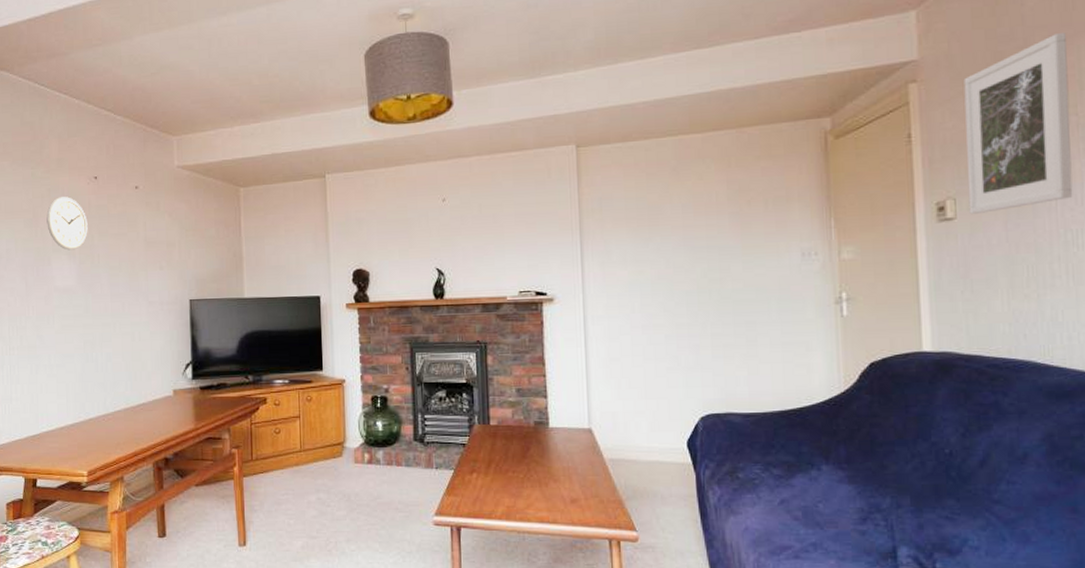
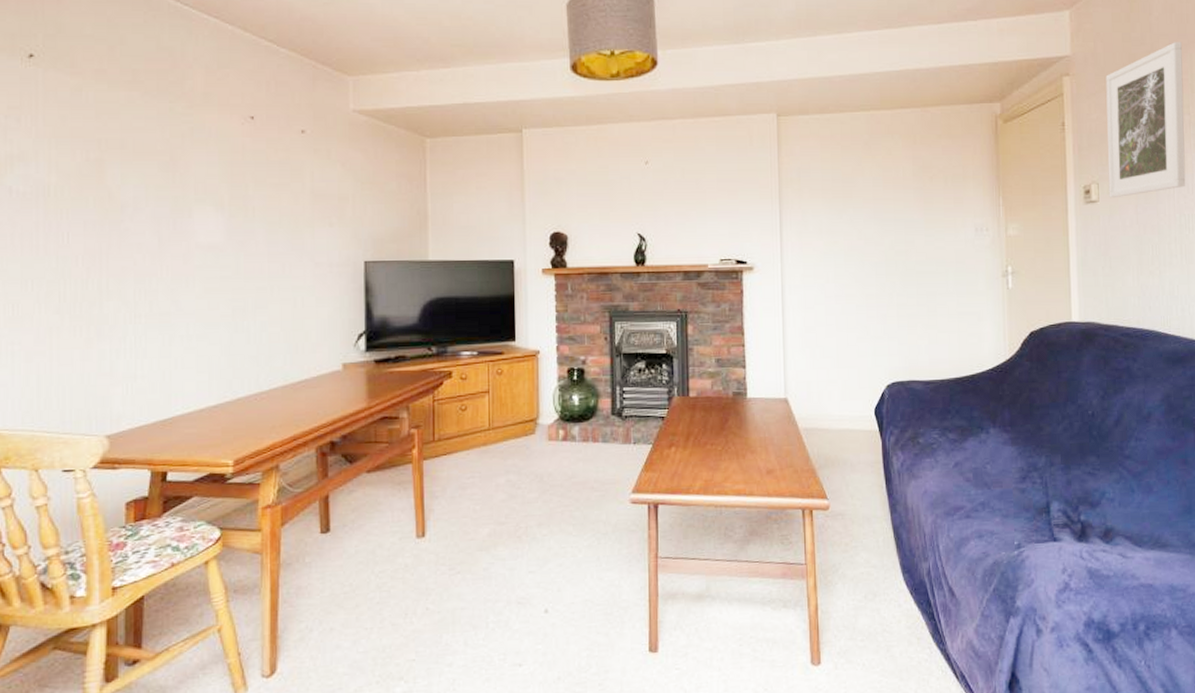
wall clock: present [46,197,88,250] -> none [188,138,241,201]

